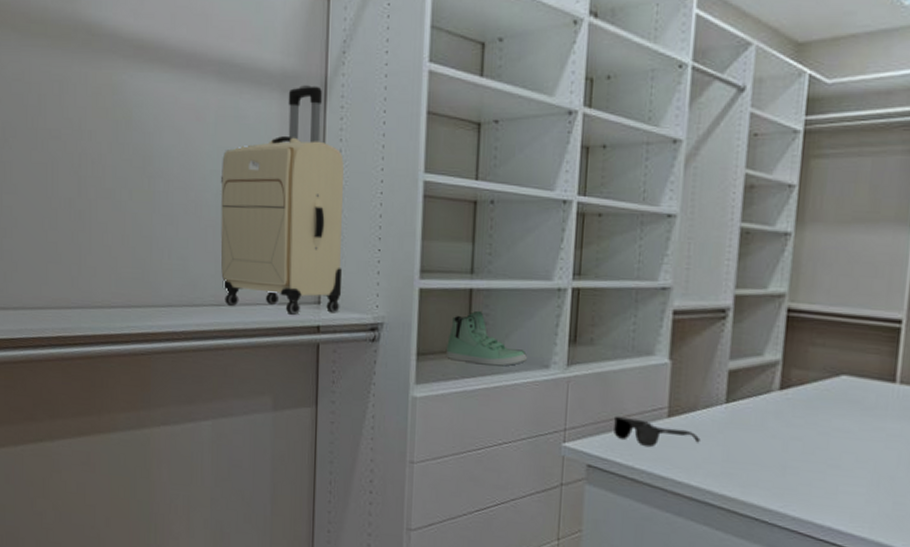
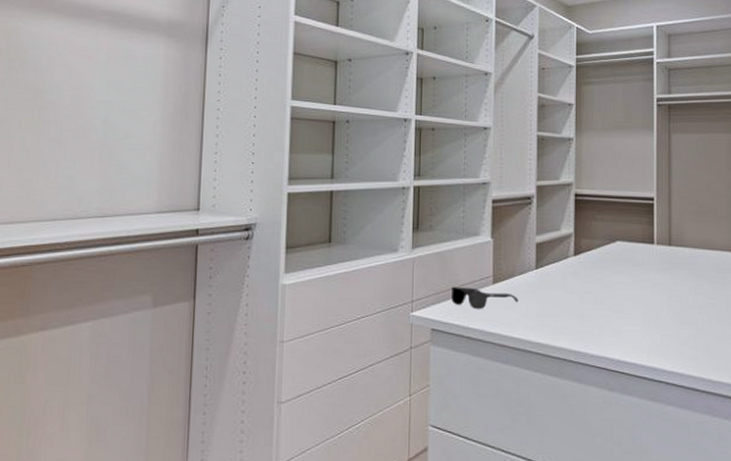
suitcase: present [221,84,344,315] -> none [106,31,222,221]
sneaker: present [445,310,528,367] -> none [310,208,380,253]

